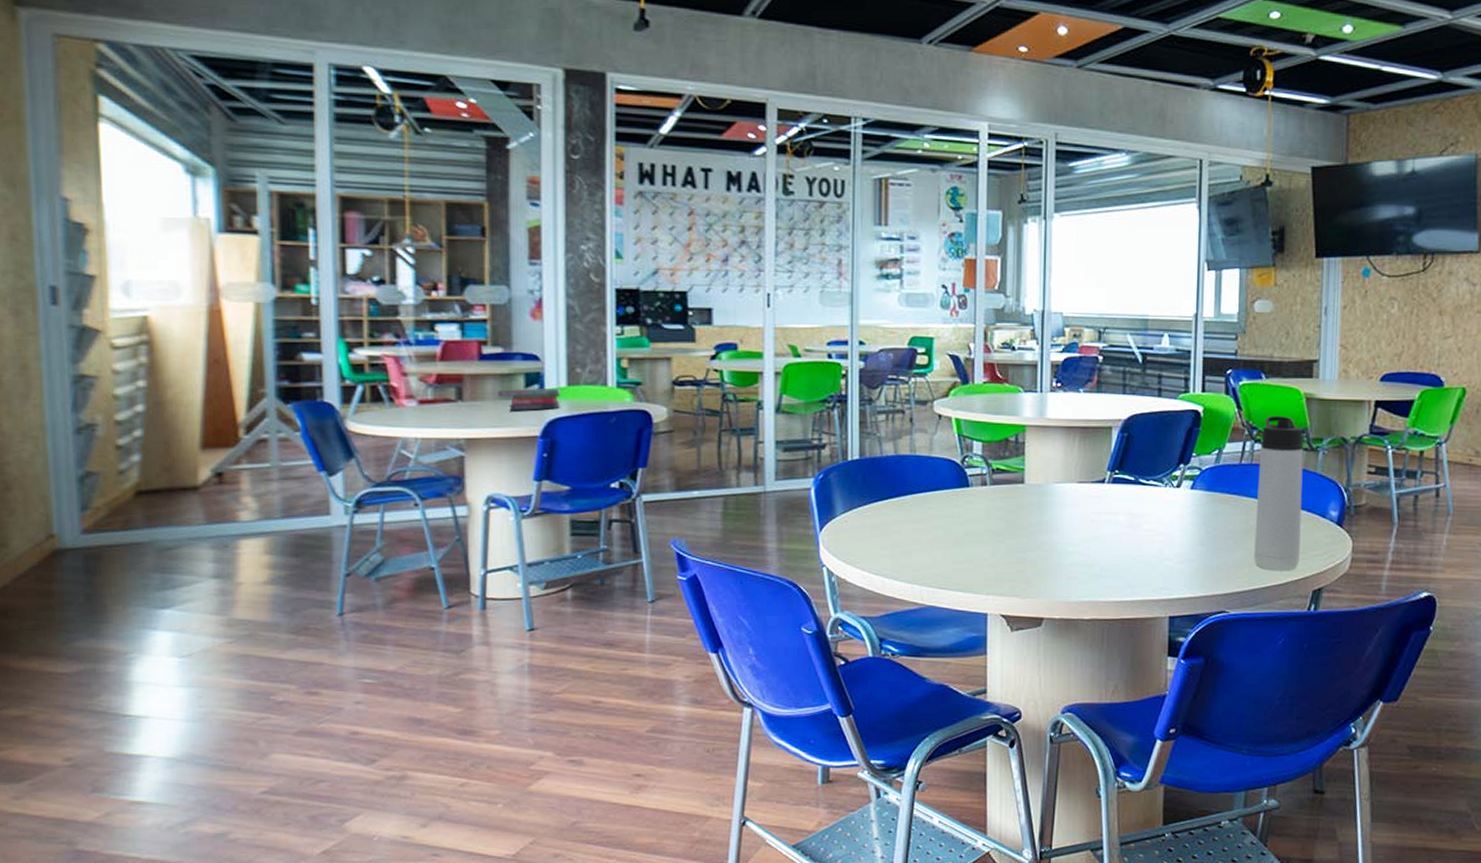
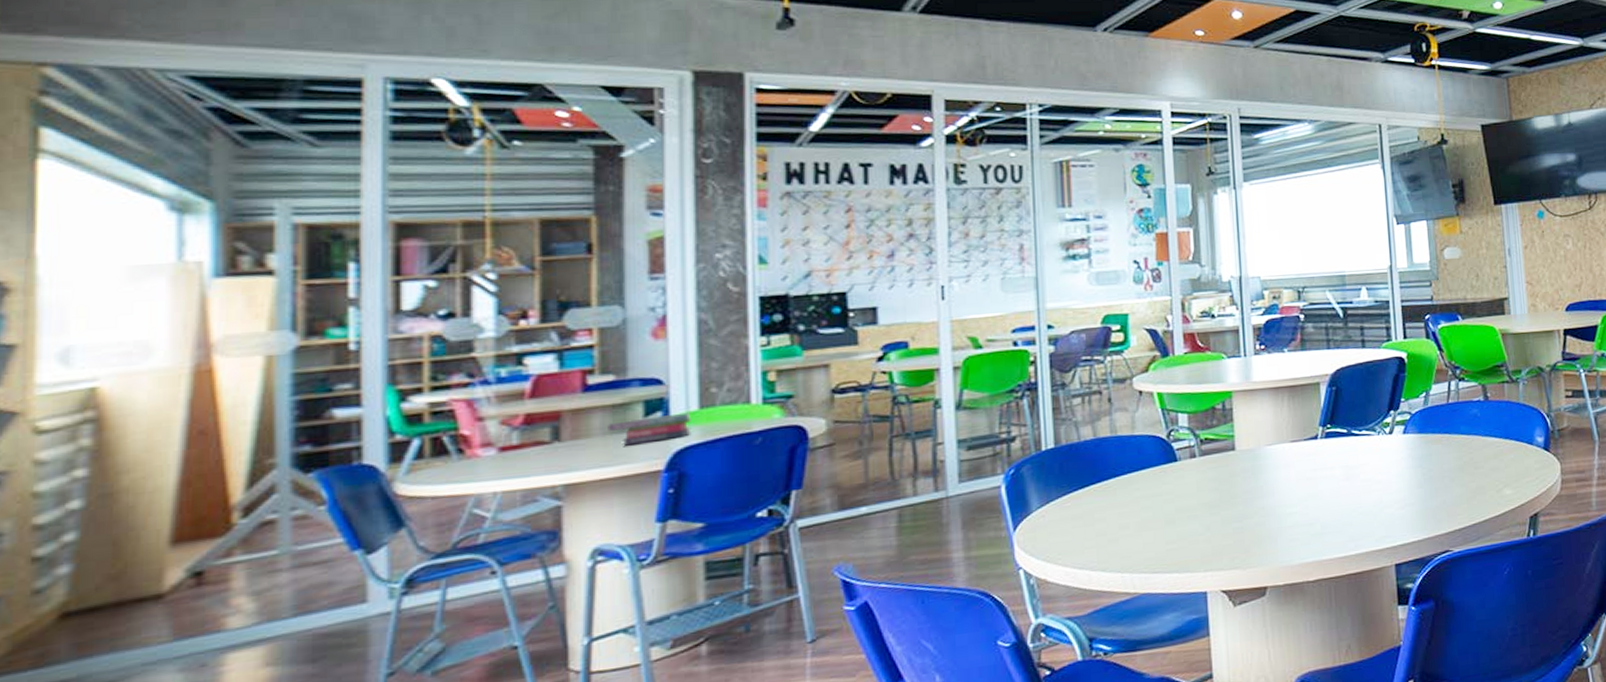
thermos bottle: present [1254,415,1304,571] -> none [1464,352,1514,504]

